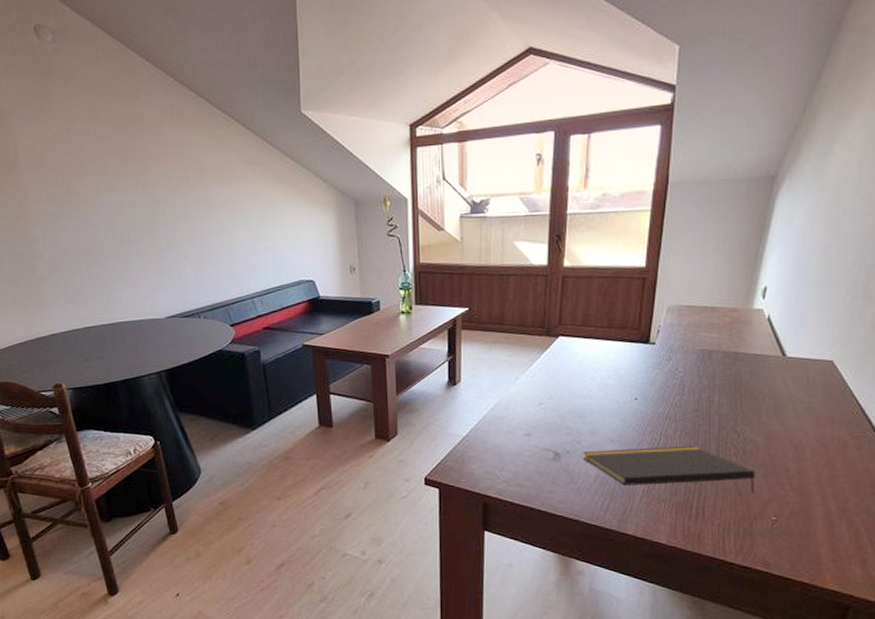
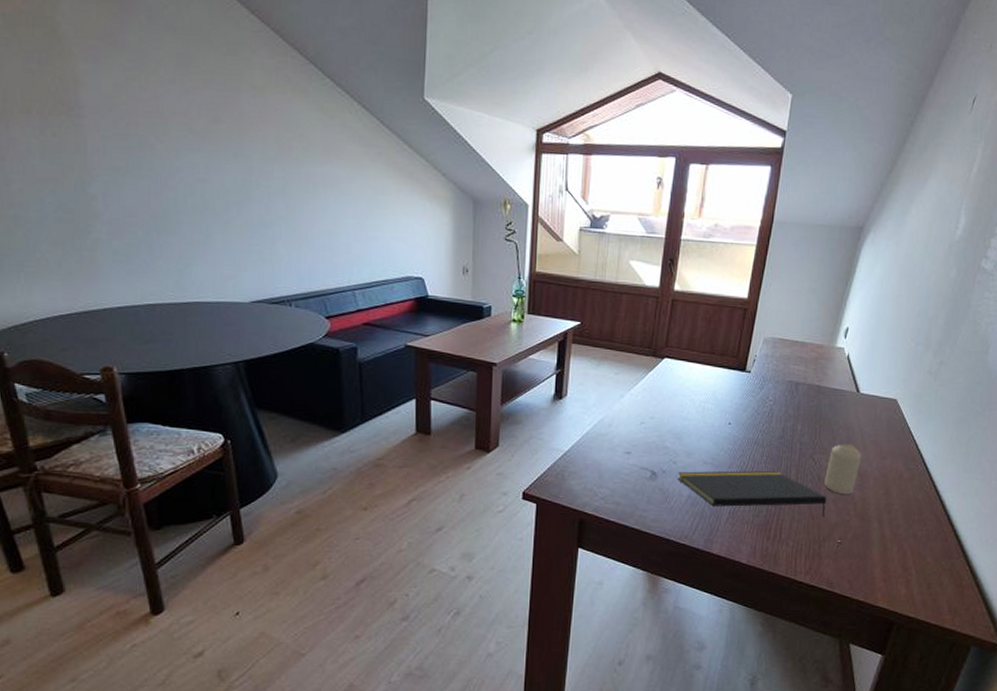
candle: none [751,413,795,468] -> present [824,444,862,495]

